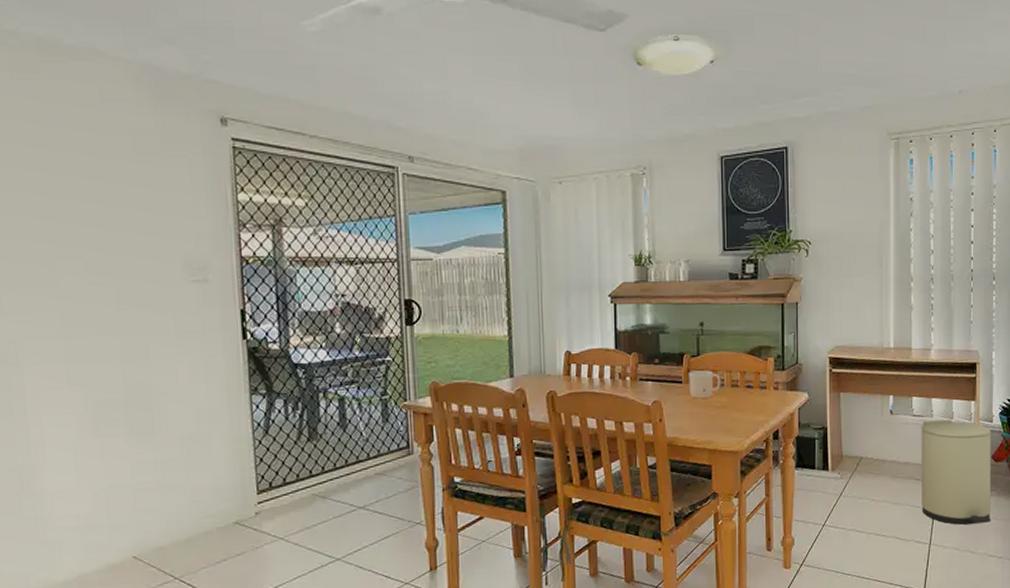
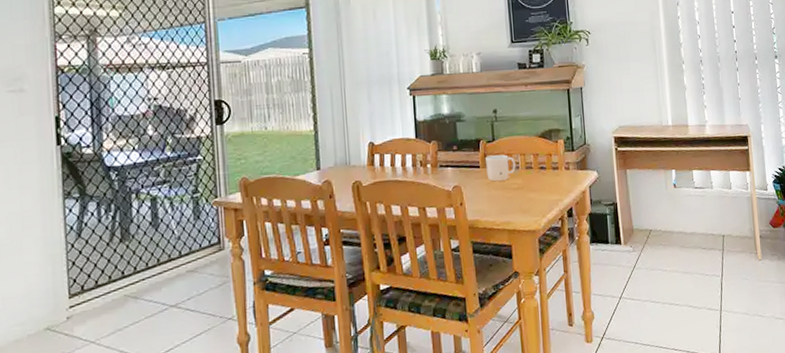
pedal bin: present [921,419,991,525] -> none [703,190,775,290]

